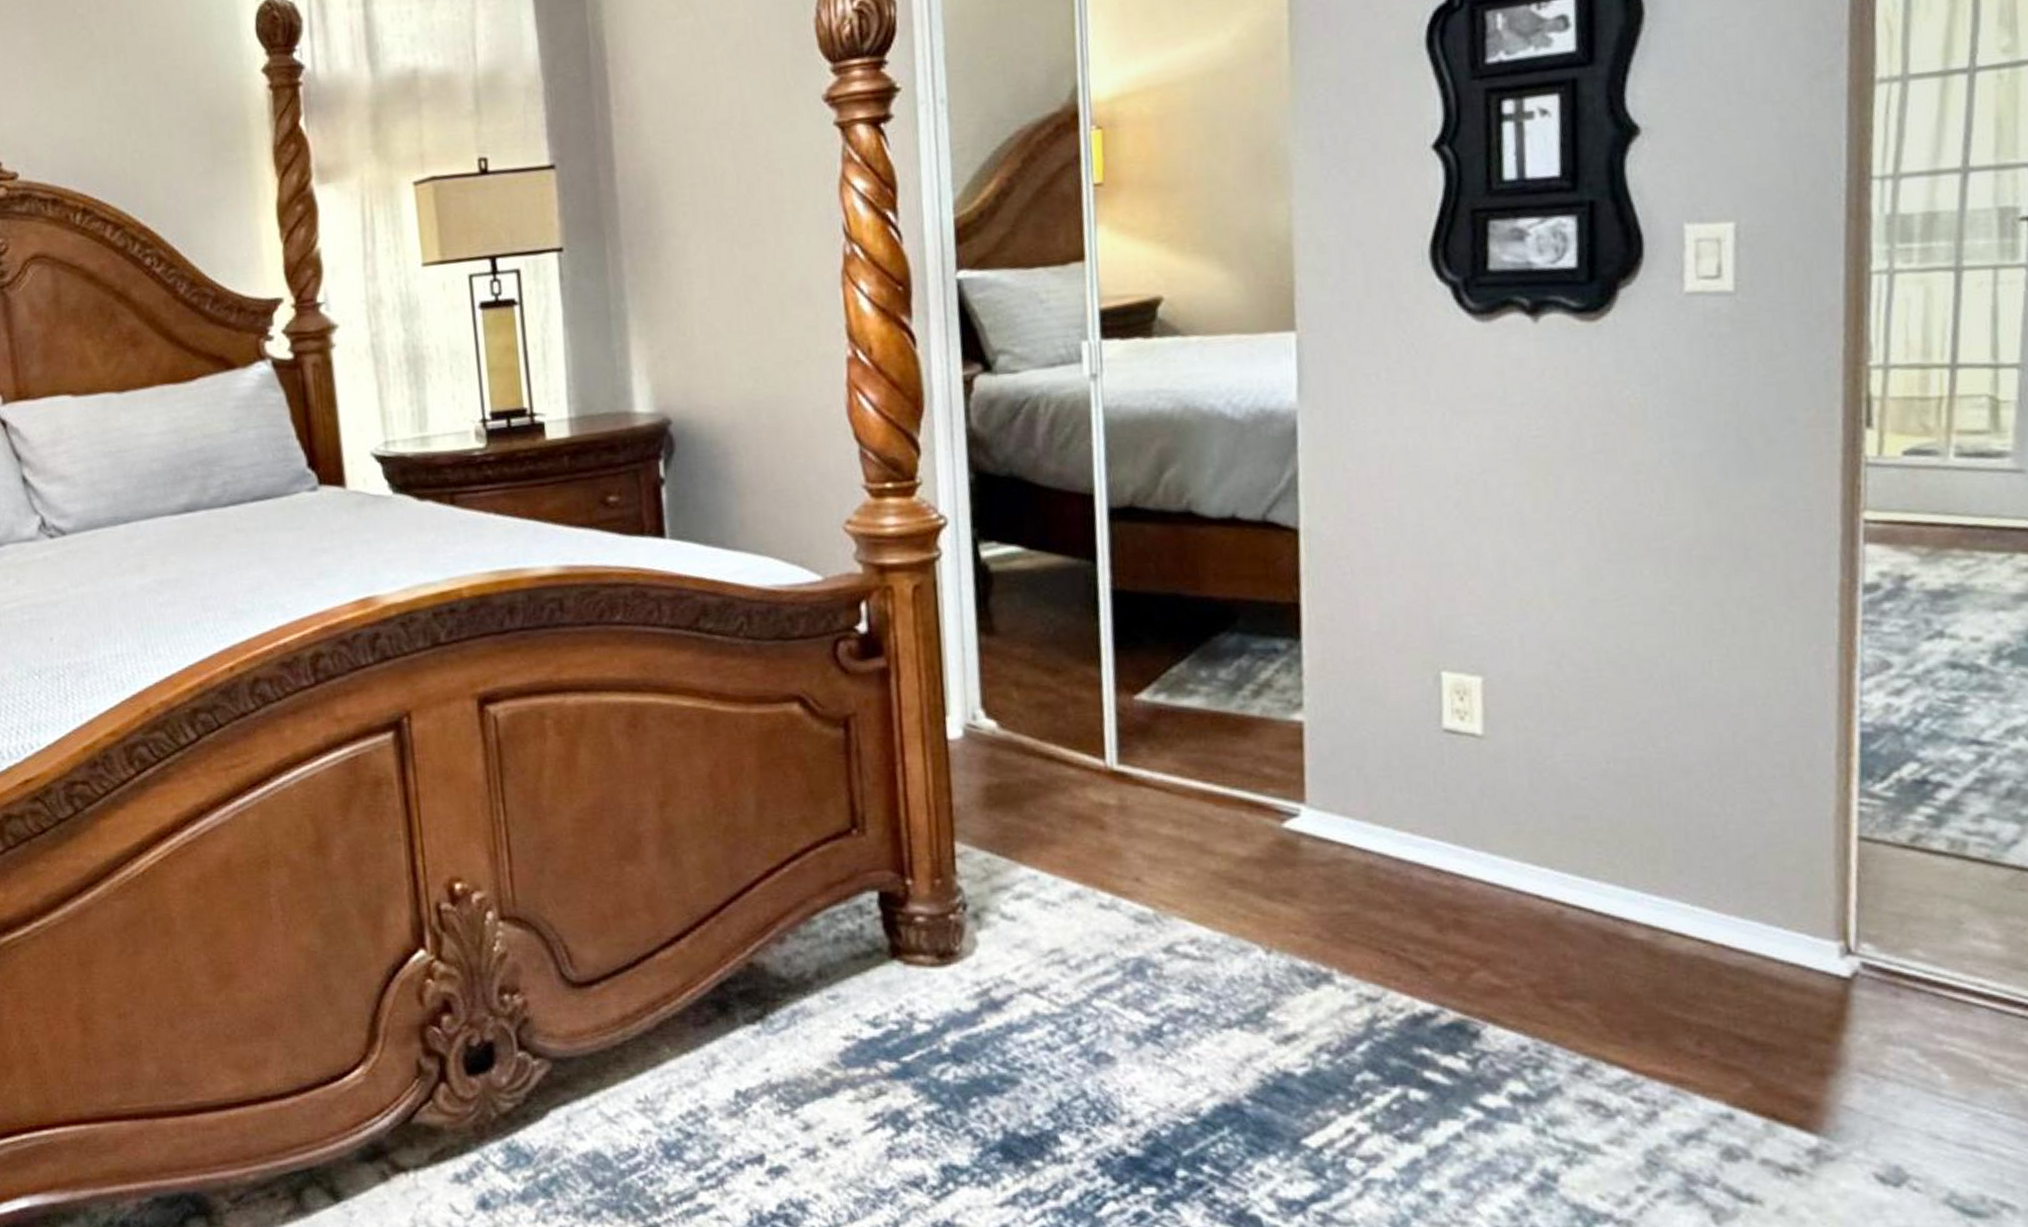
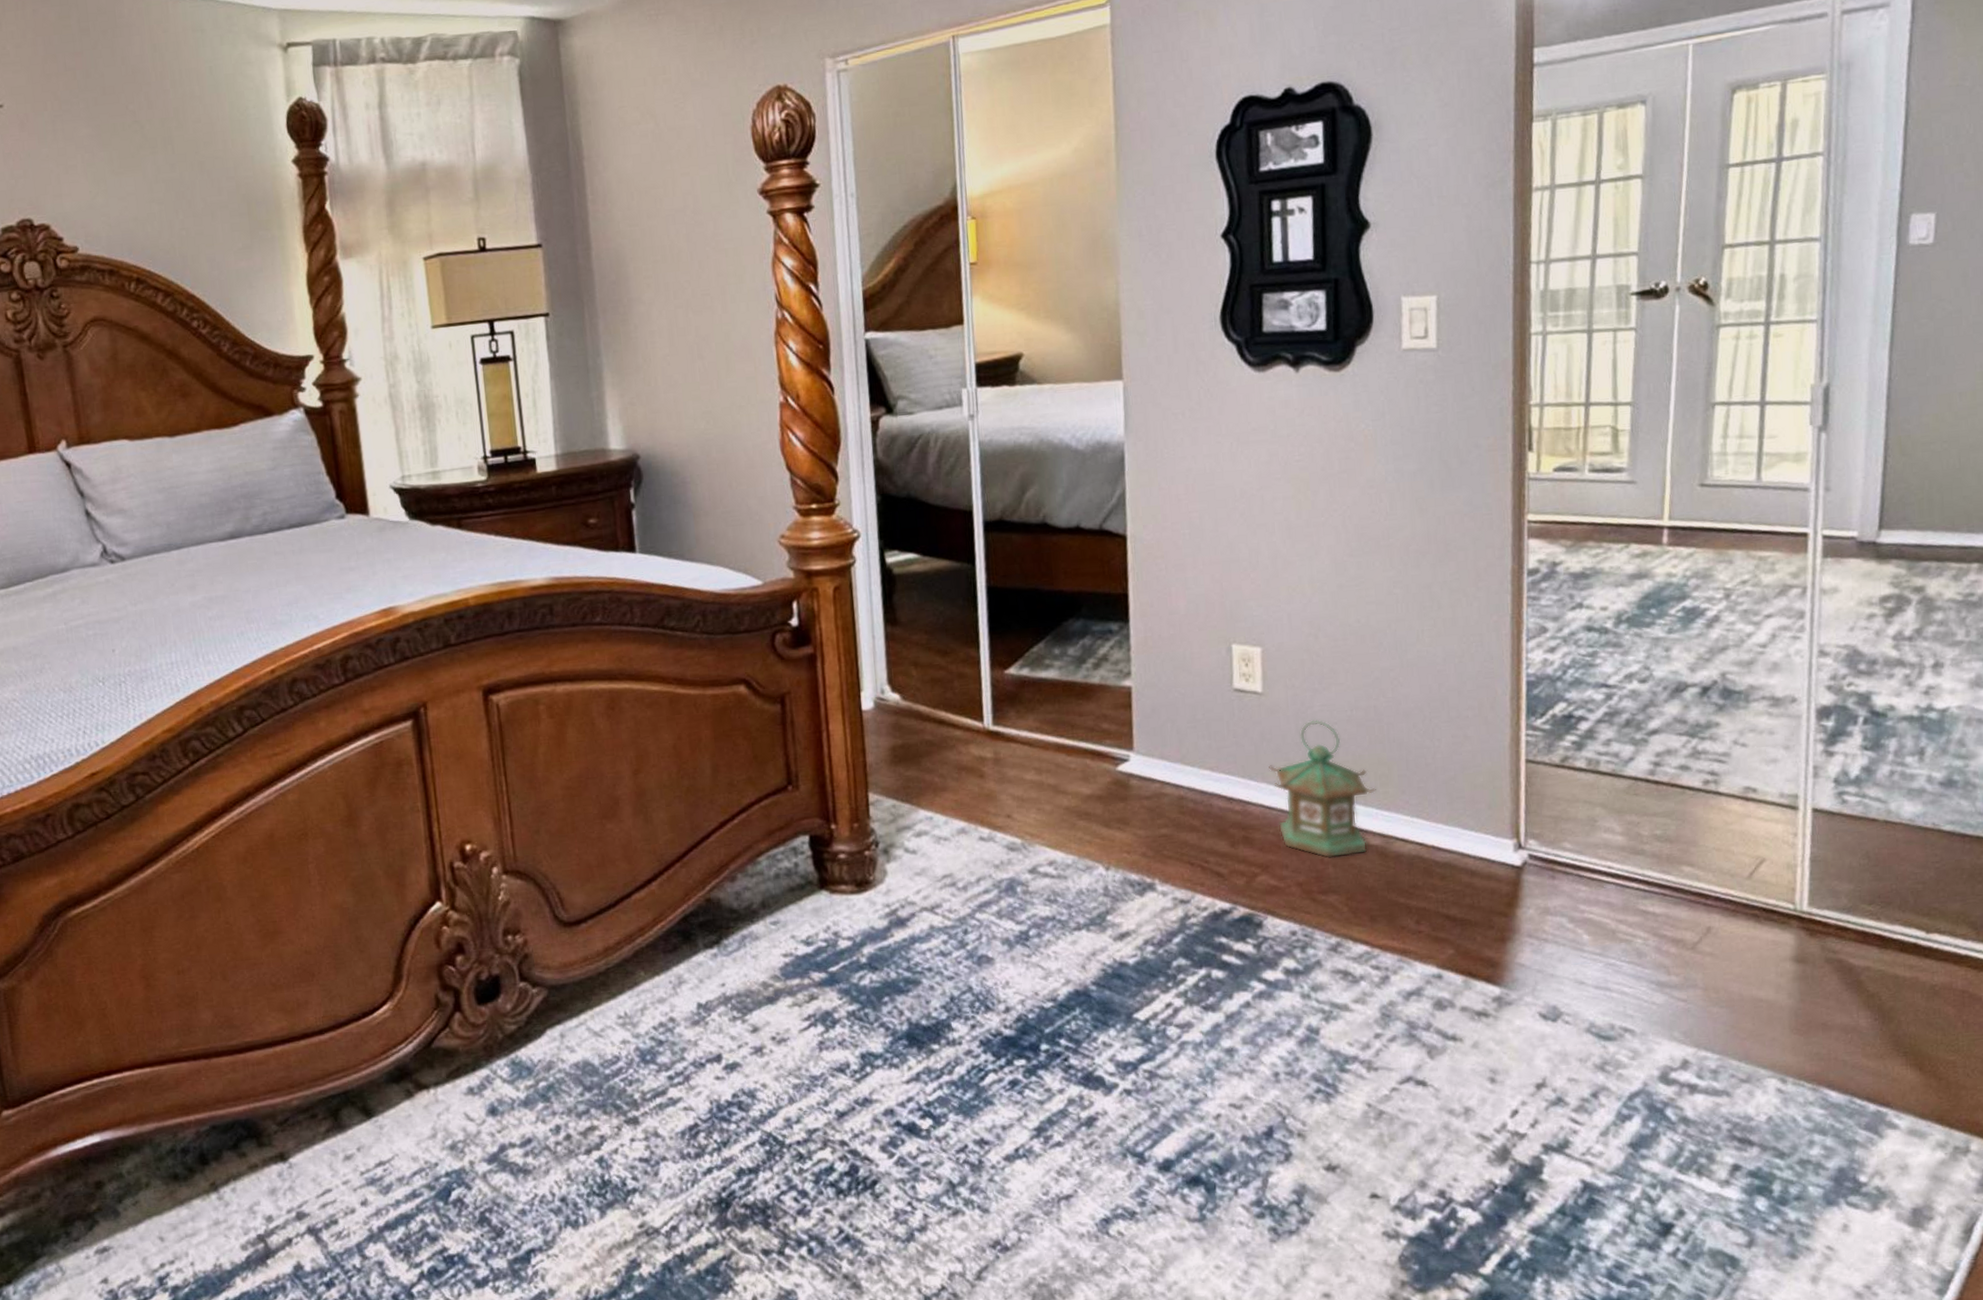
lantern: none [1491,773,1642,954] -> present [1269,719,1376,859]

